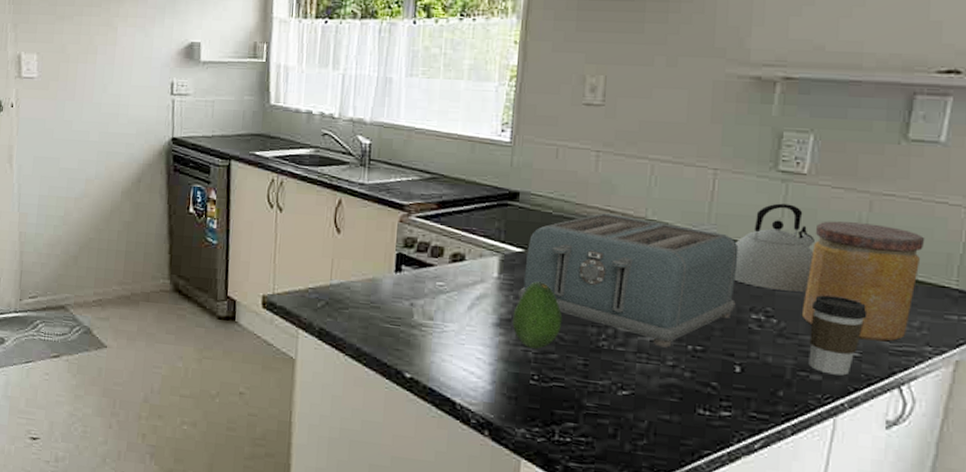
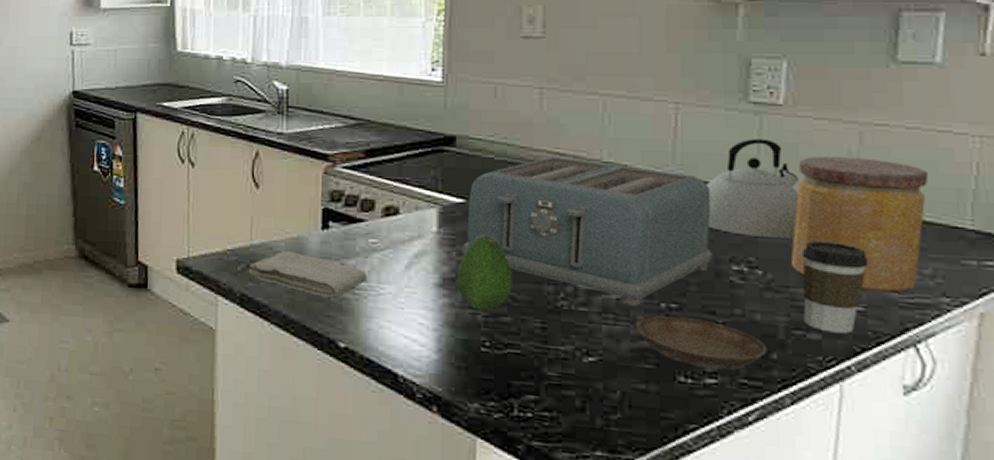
washcloth: none [328,290,434,334] -> present [249,250,368,298]
saucer: none [666,356,775,405] -> present [637,316,767,371]

